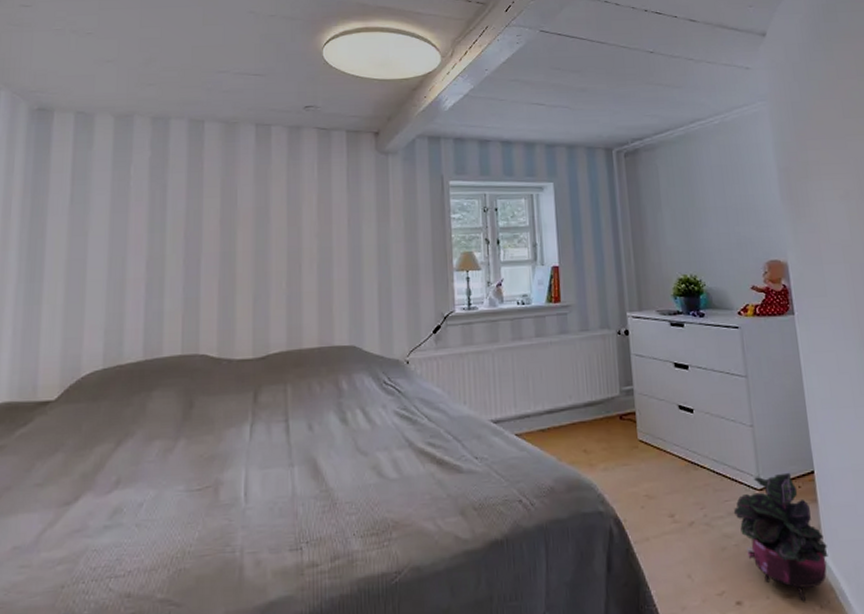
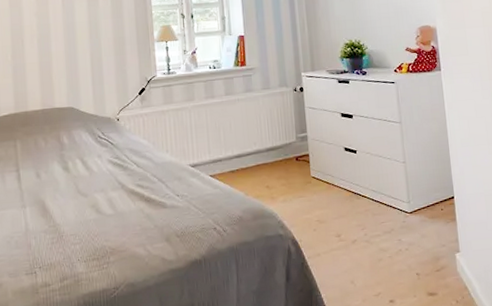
potted plant: present [733,472,828,602] -> none [388,198,464,299]

